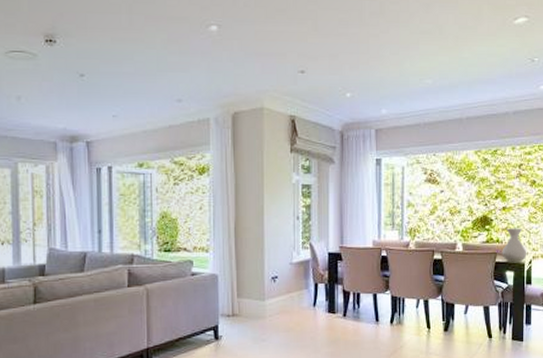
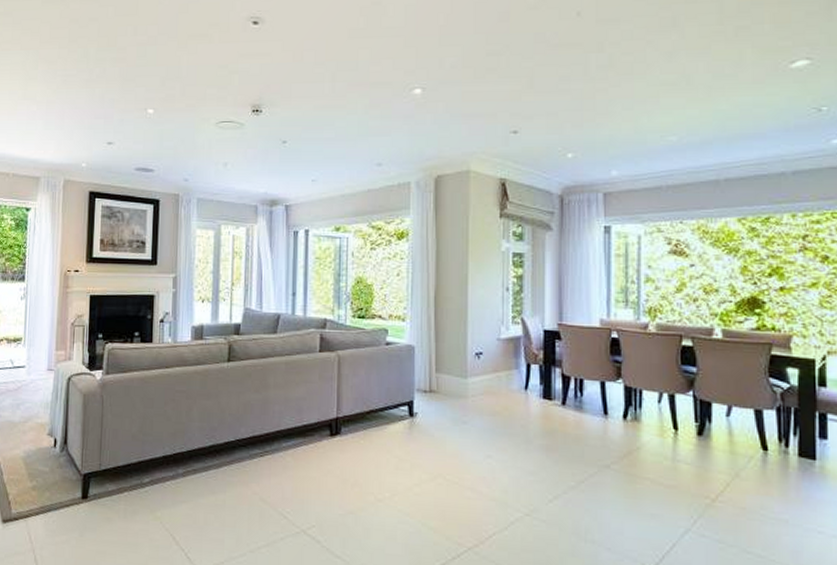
vase: present [502,228,527,263] -> none [780,313,819,358]

